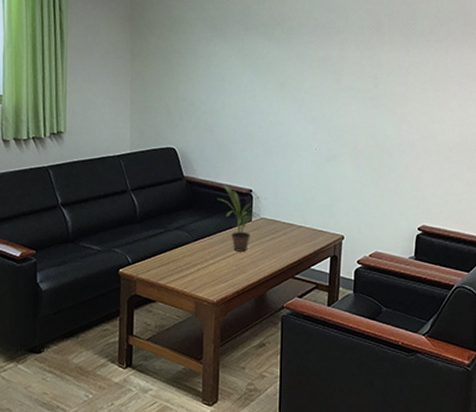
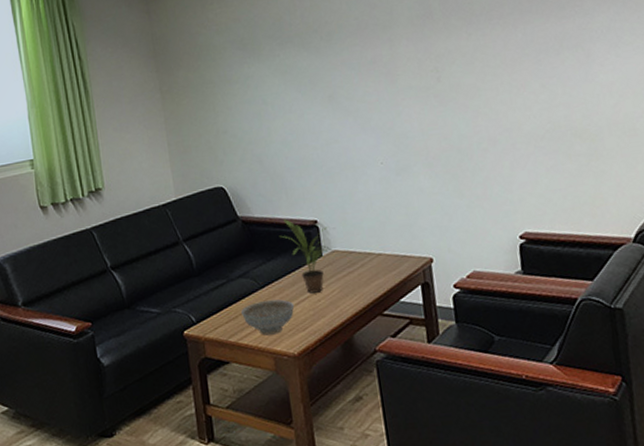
decorative bowl: none [173,252,221,282] -> present [241,299,295,336]

